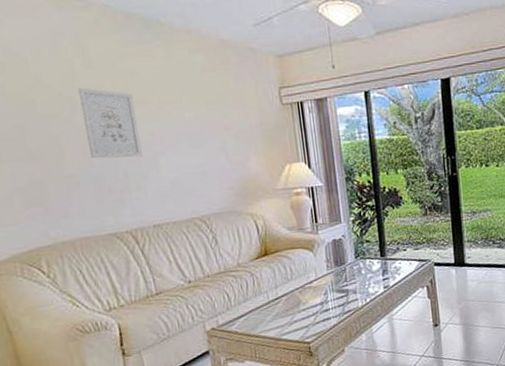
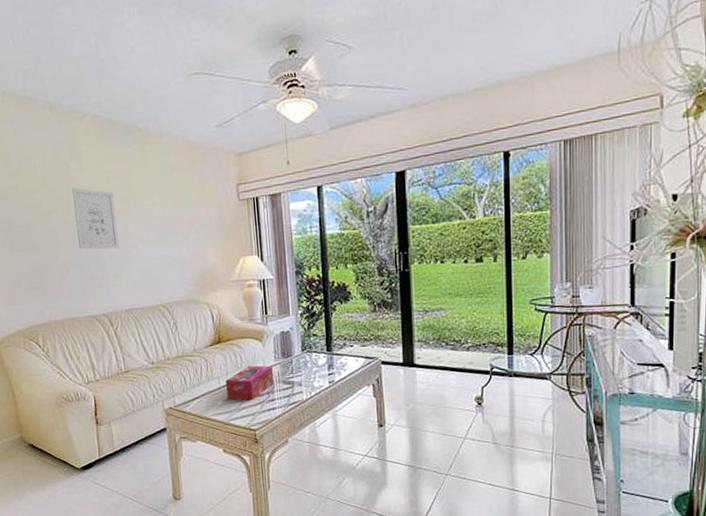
tissue box: none [275,275,327,314] -> present [226,365,273,401]

